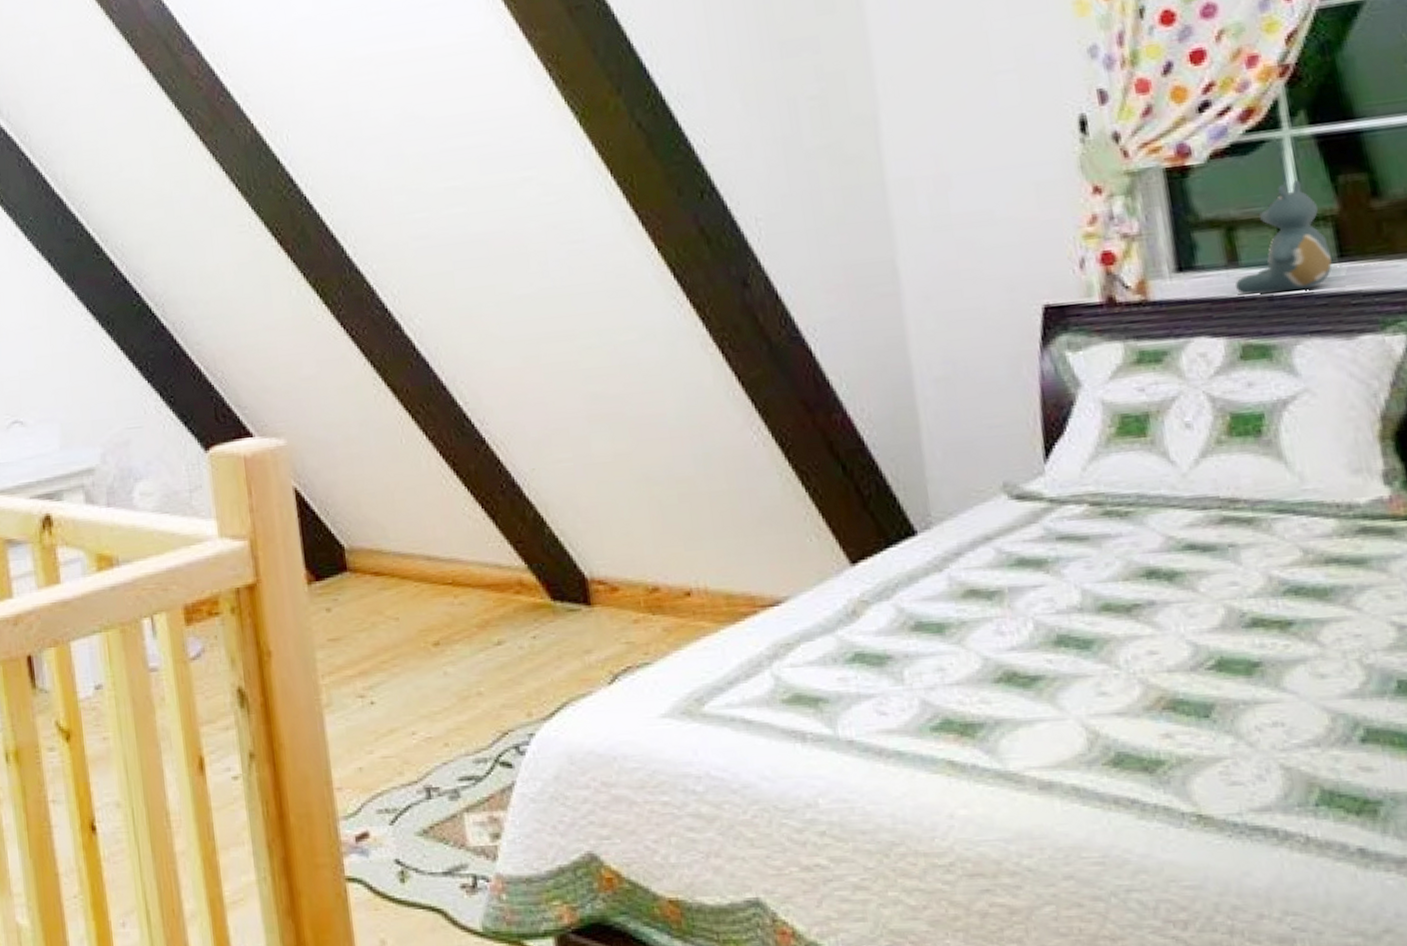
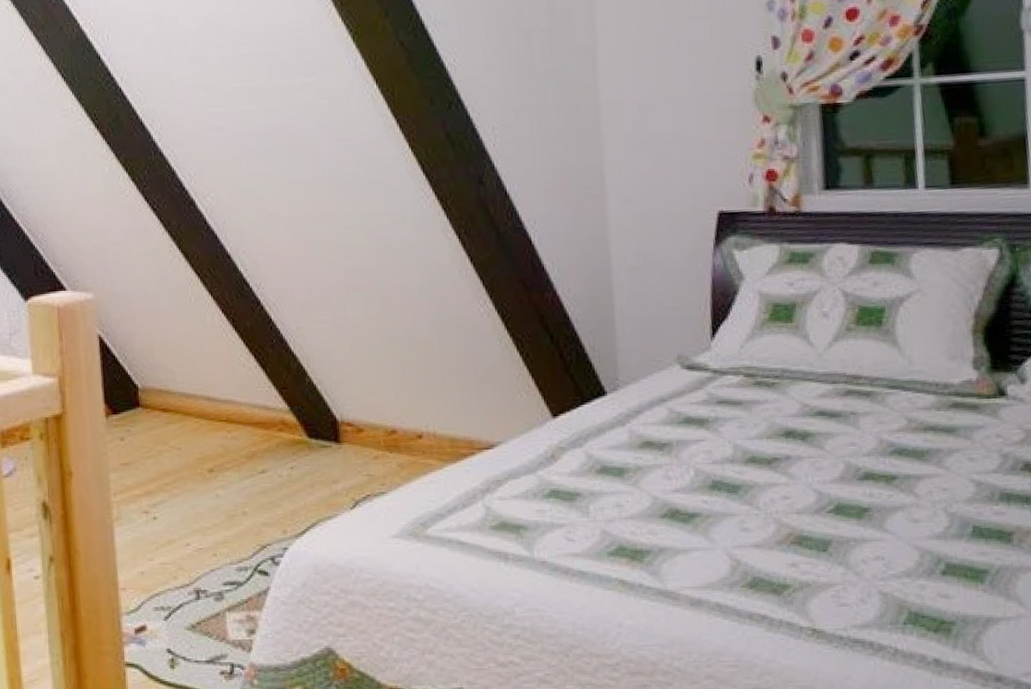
stuffed animal: present [1235,180,1332,295] -> none [869,120,945,211]

